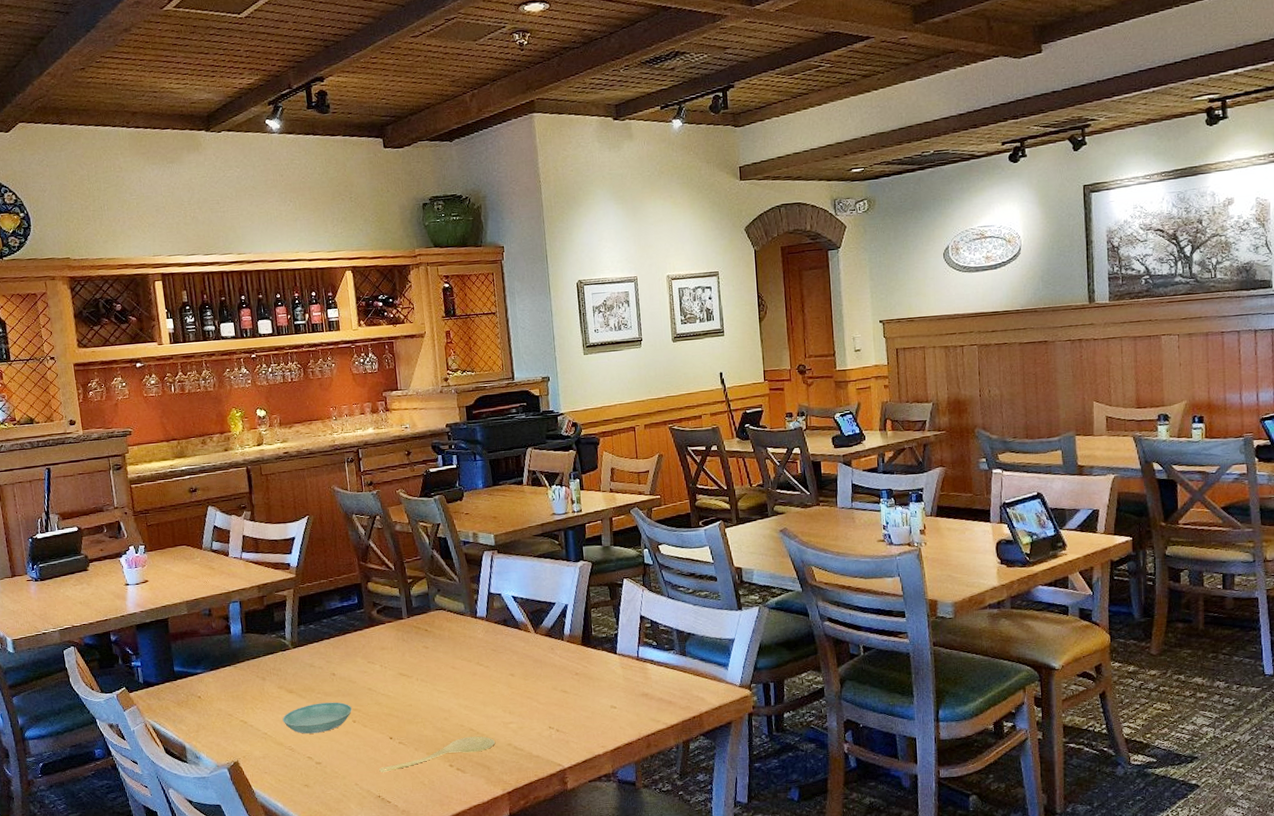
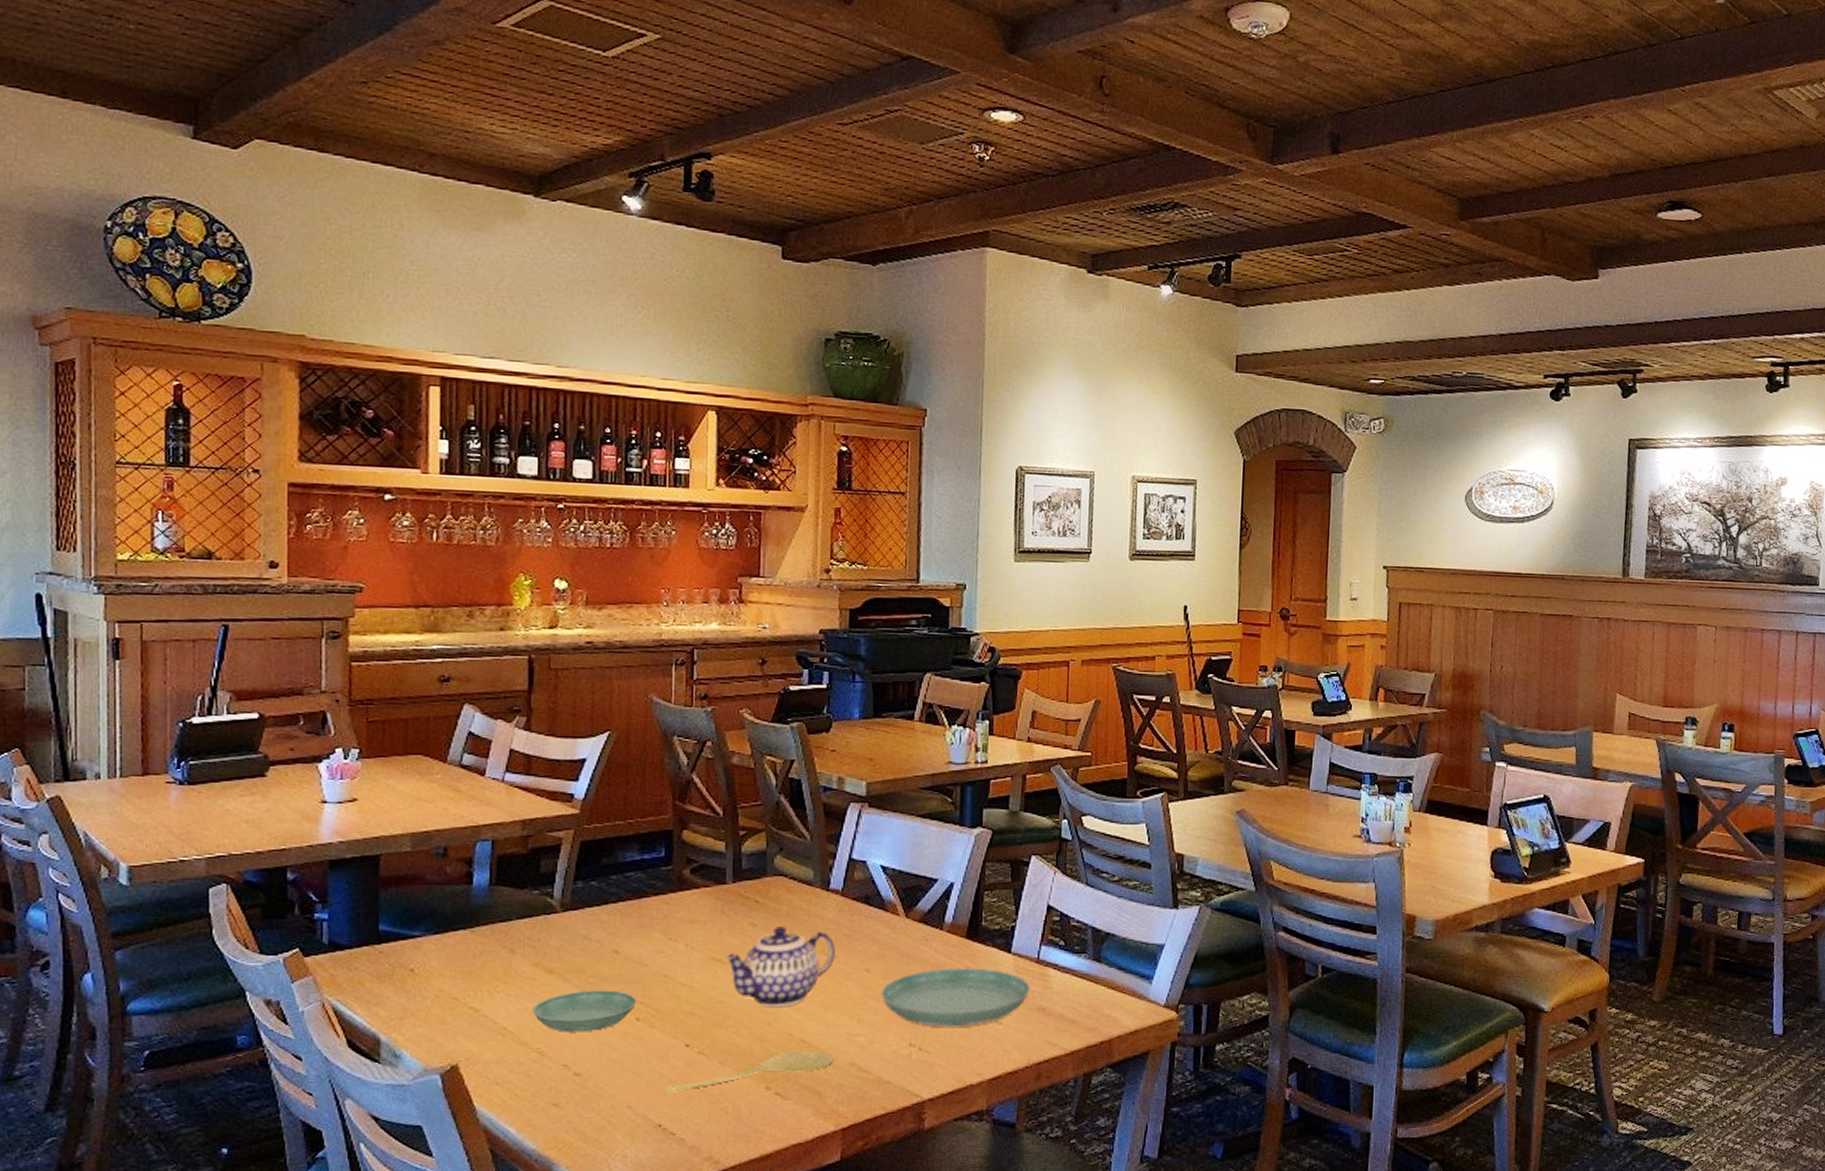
teapot: none [410,647,488,706] -> present [726,926,835,1006]
saucer: none [524,667,635,713] -> present [882,968,1031,1027]

